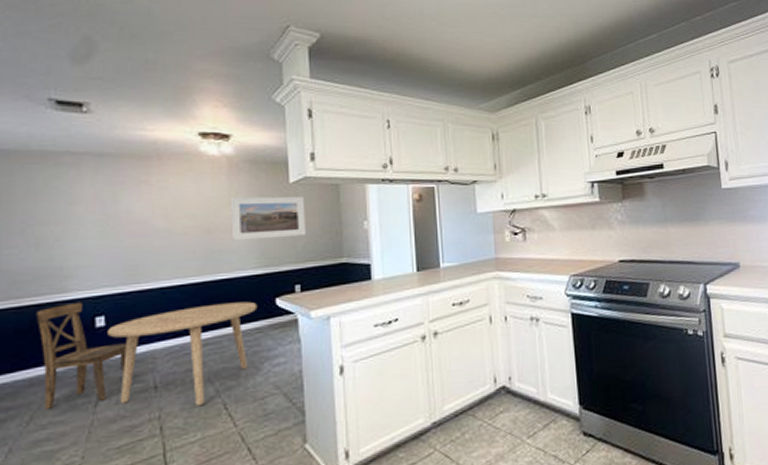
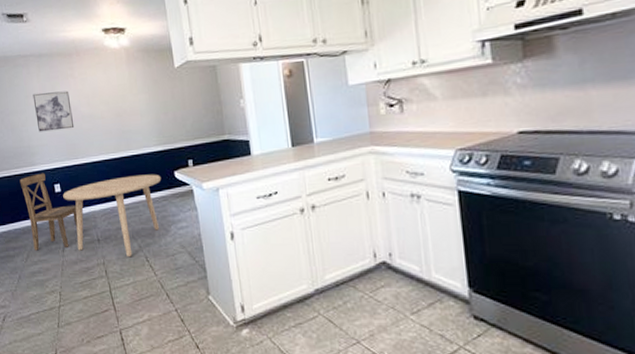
wall art: none [80,199,141,249] -> present [32,90,75,132]
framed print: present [230,196,307,241] -> none [131,79,193,122]

